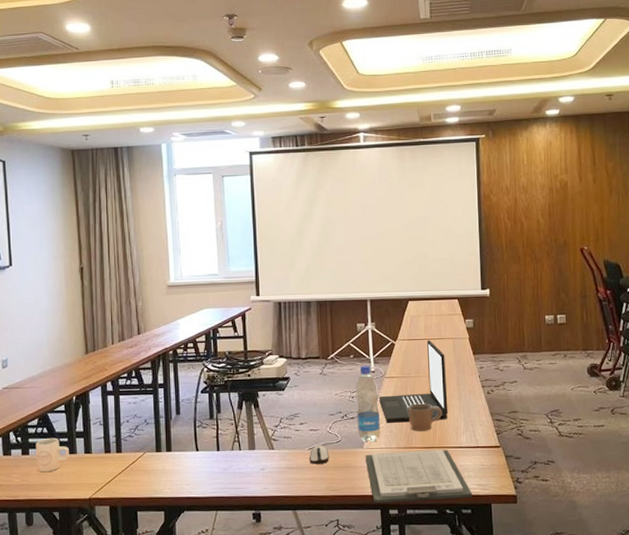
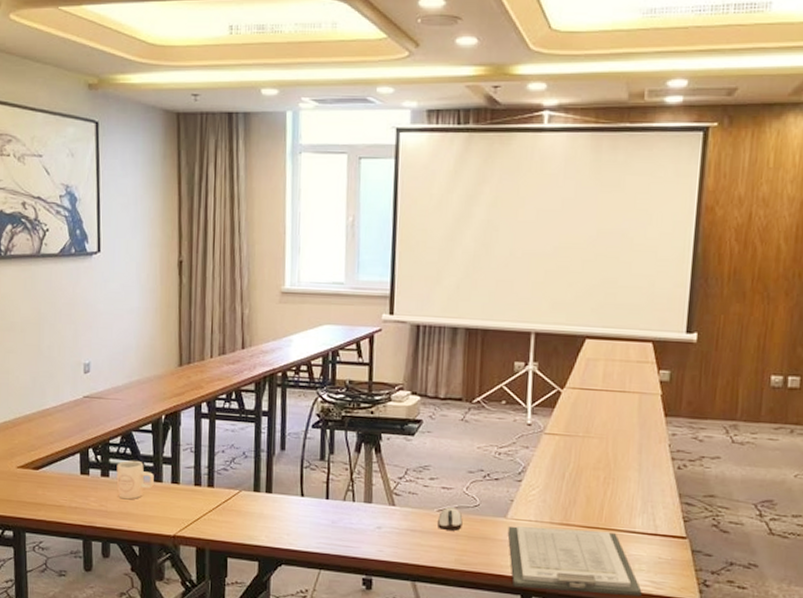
bottle: present [355,365,380,443] -> none [501,415,534,512]
laptop: present [379,340,448,423] -> none [533,391,627,495]
mug: present [408,403,442,431] -> none [569,470,614,506]

